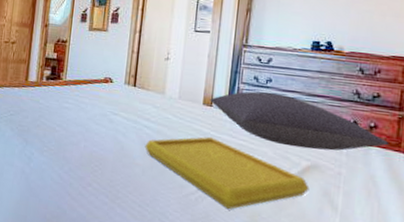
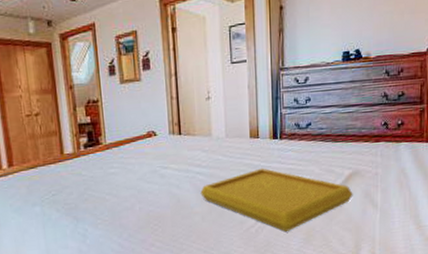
pillow: present [210,91,389,151] -> none [256,111,414,160]

